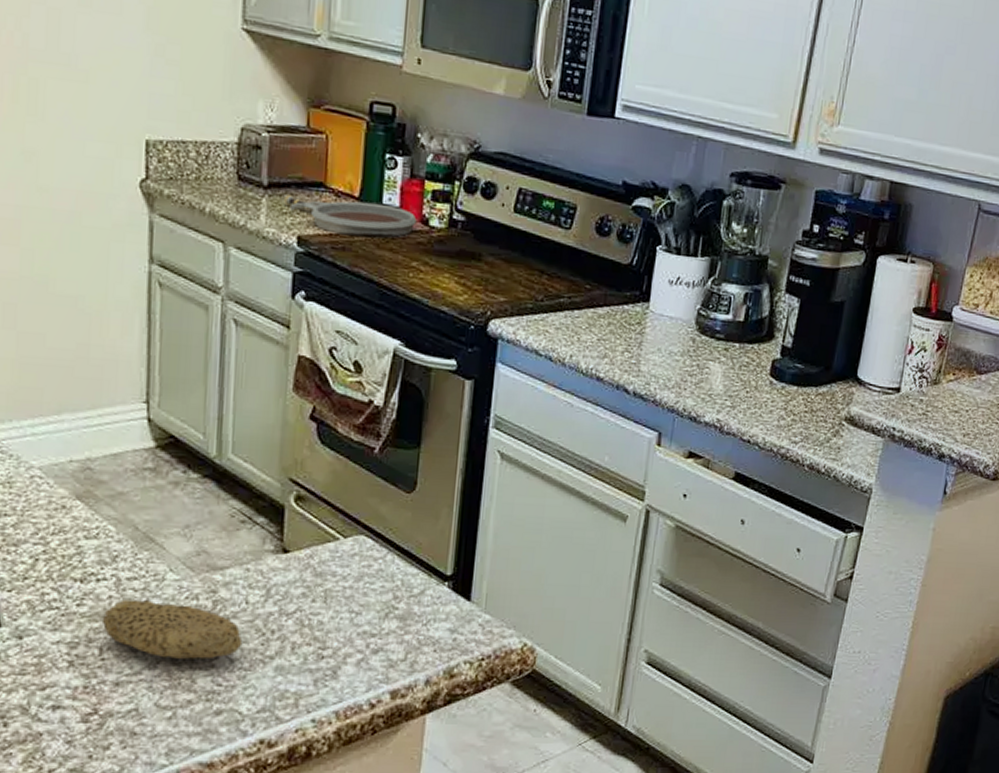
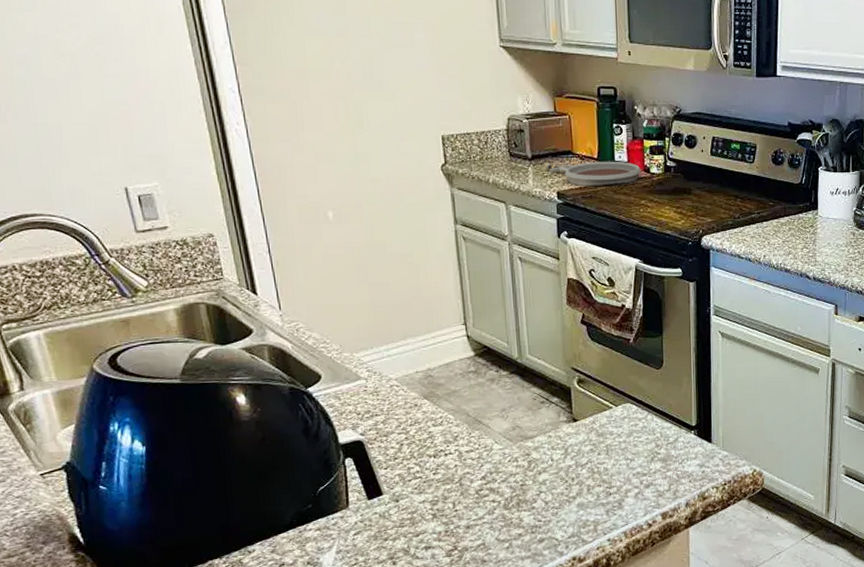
sponge: present [101,599,243,660] -> none [452,465,553,506]

